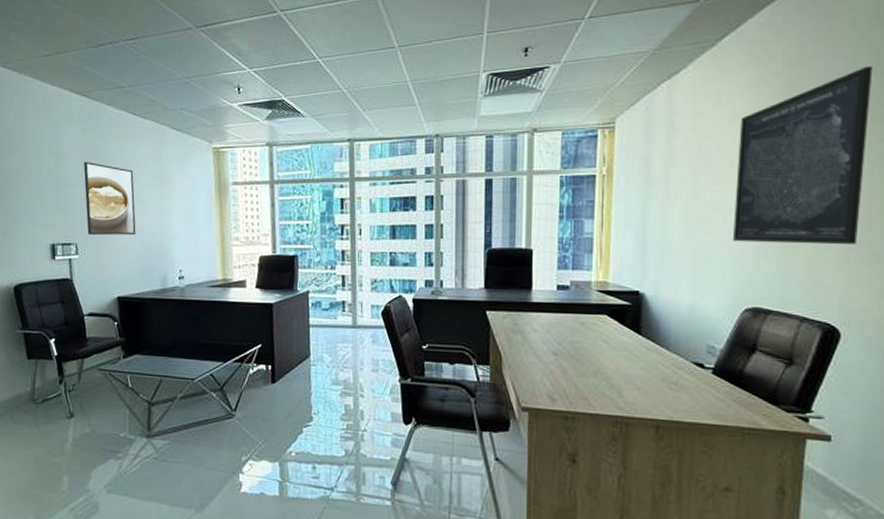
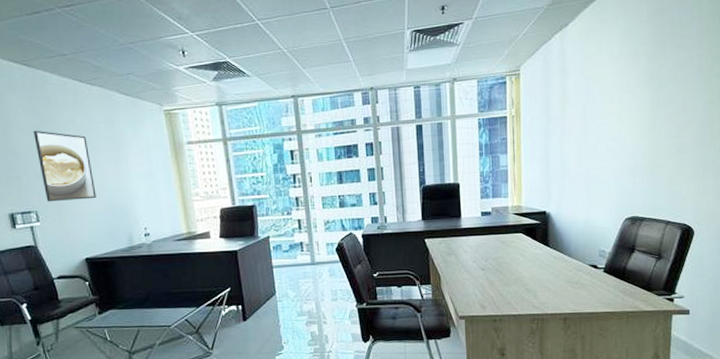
wall art: present [732,66,873,245] -> none [614,15,712,165]

